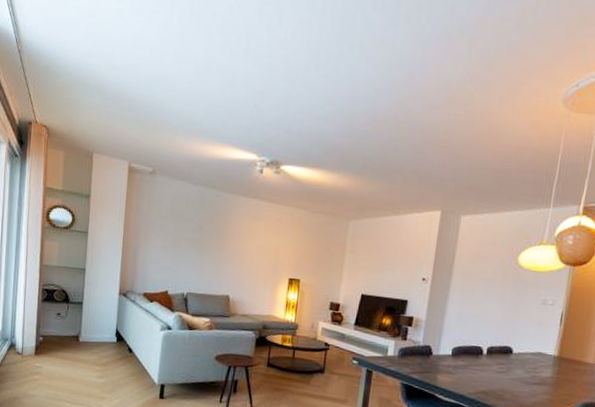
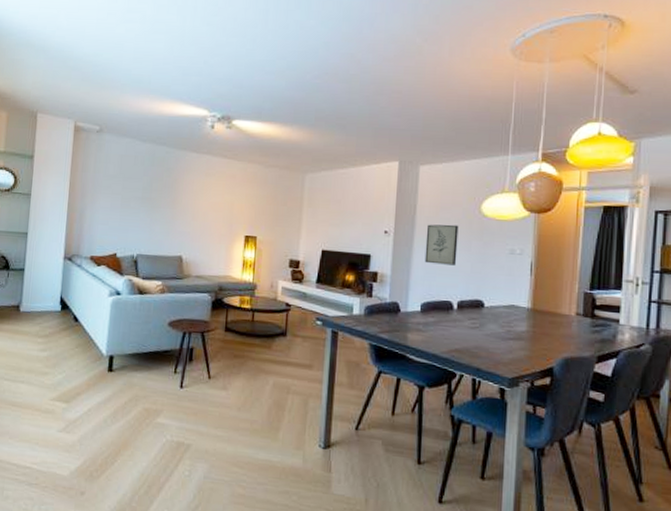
wall art: none [459,273,495,313] -> present [424,224,459,266]

